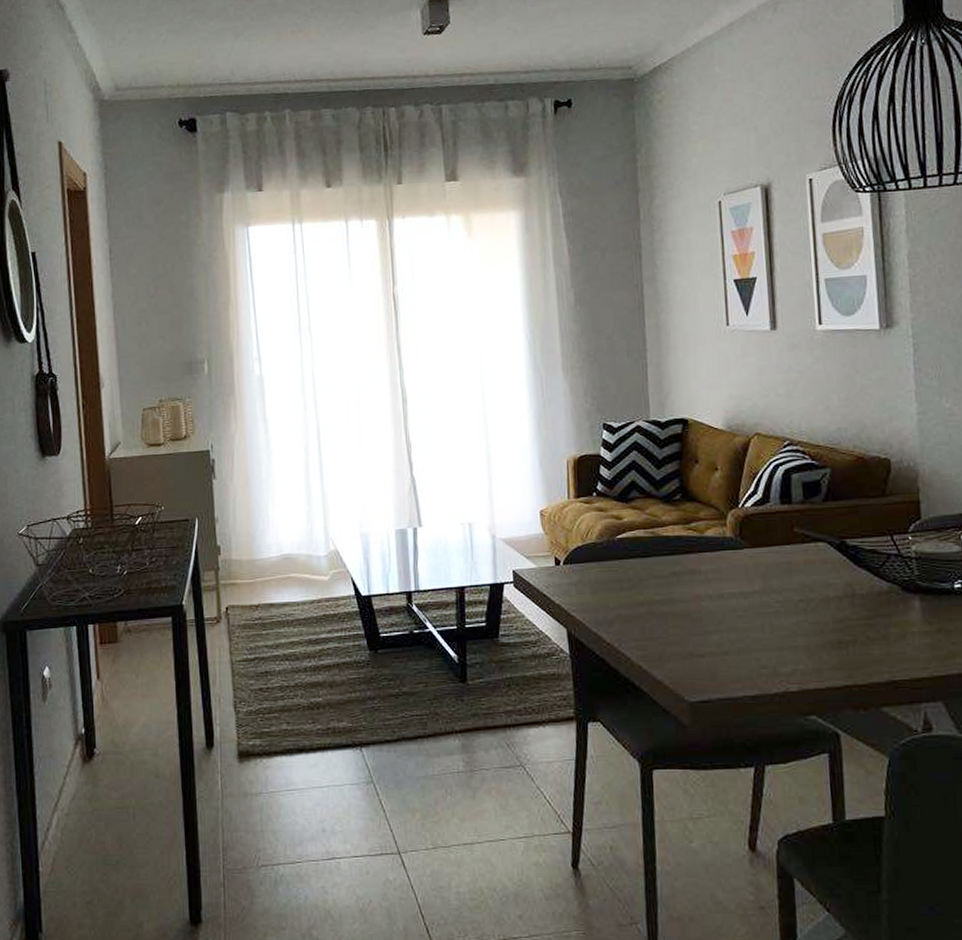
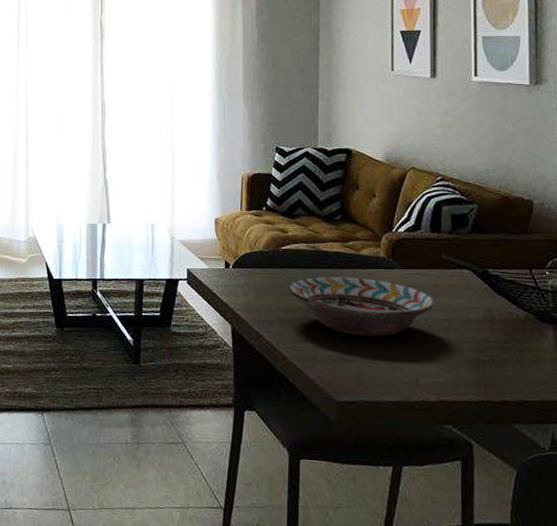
decorative bowl: none [626,562,790,628] -> present [288,276,435,338]

